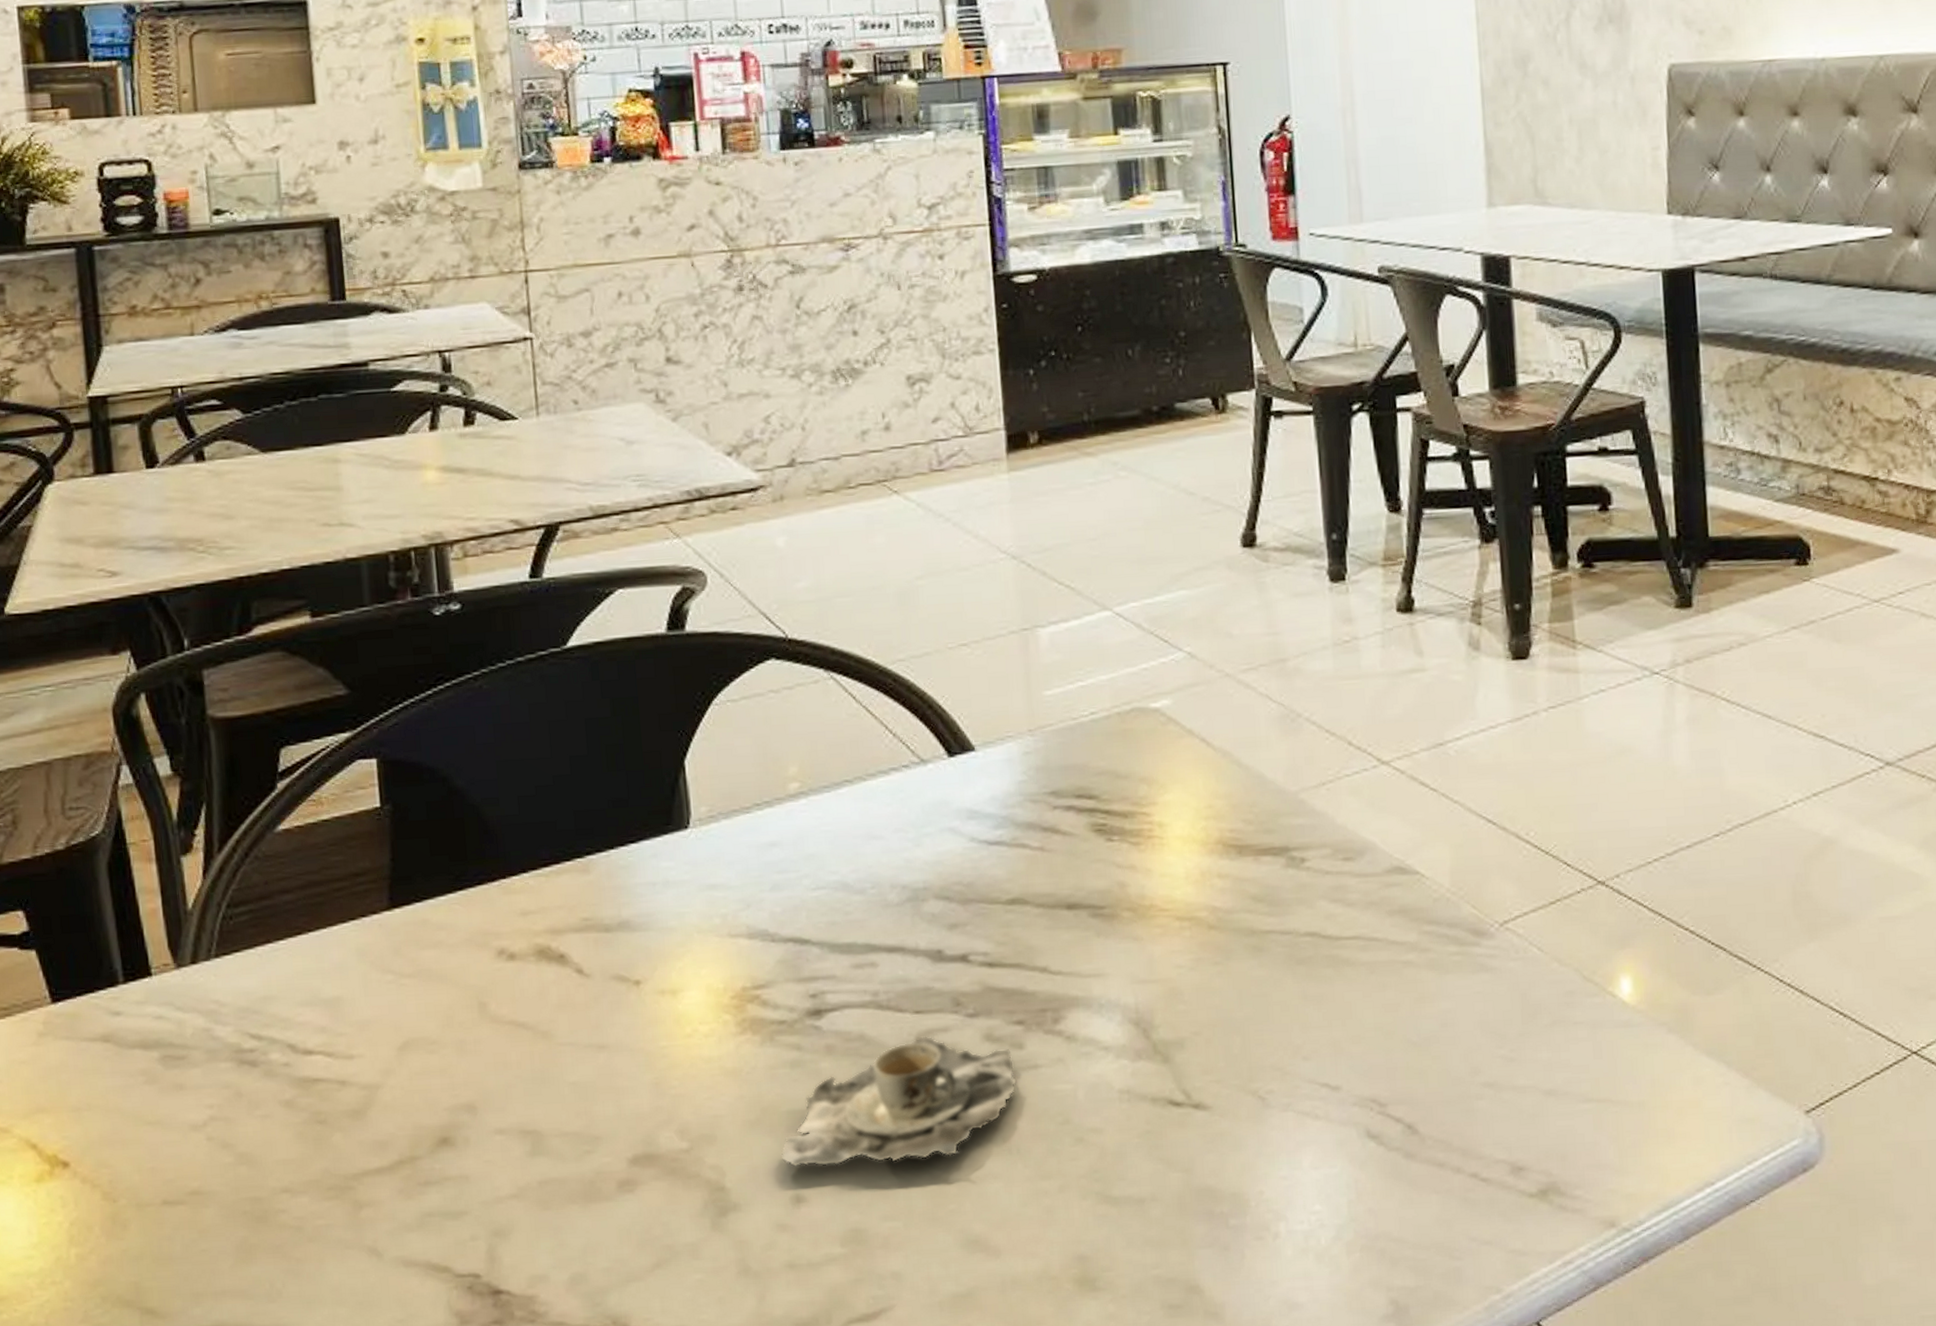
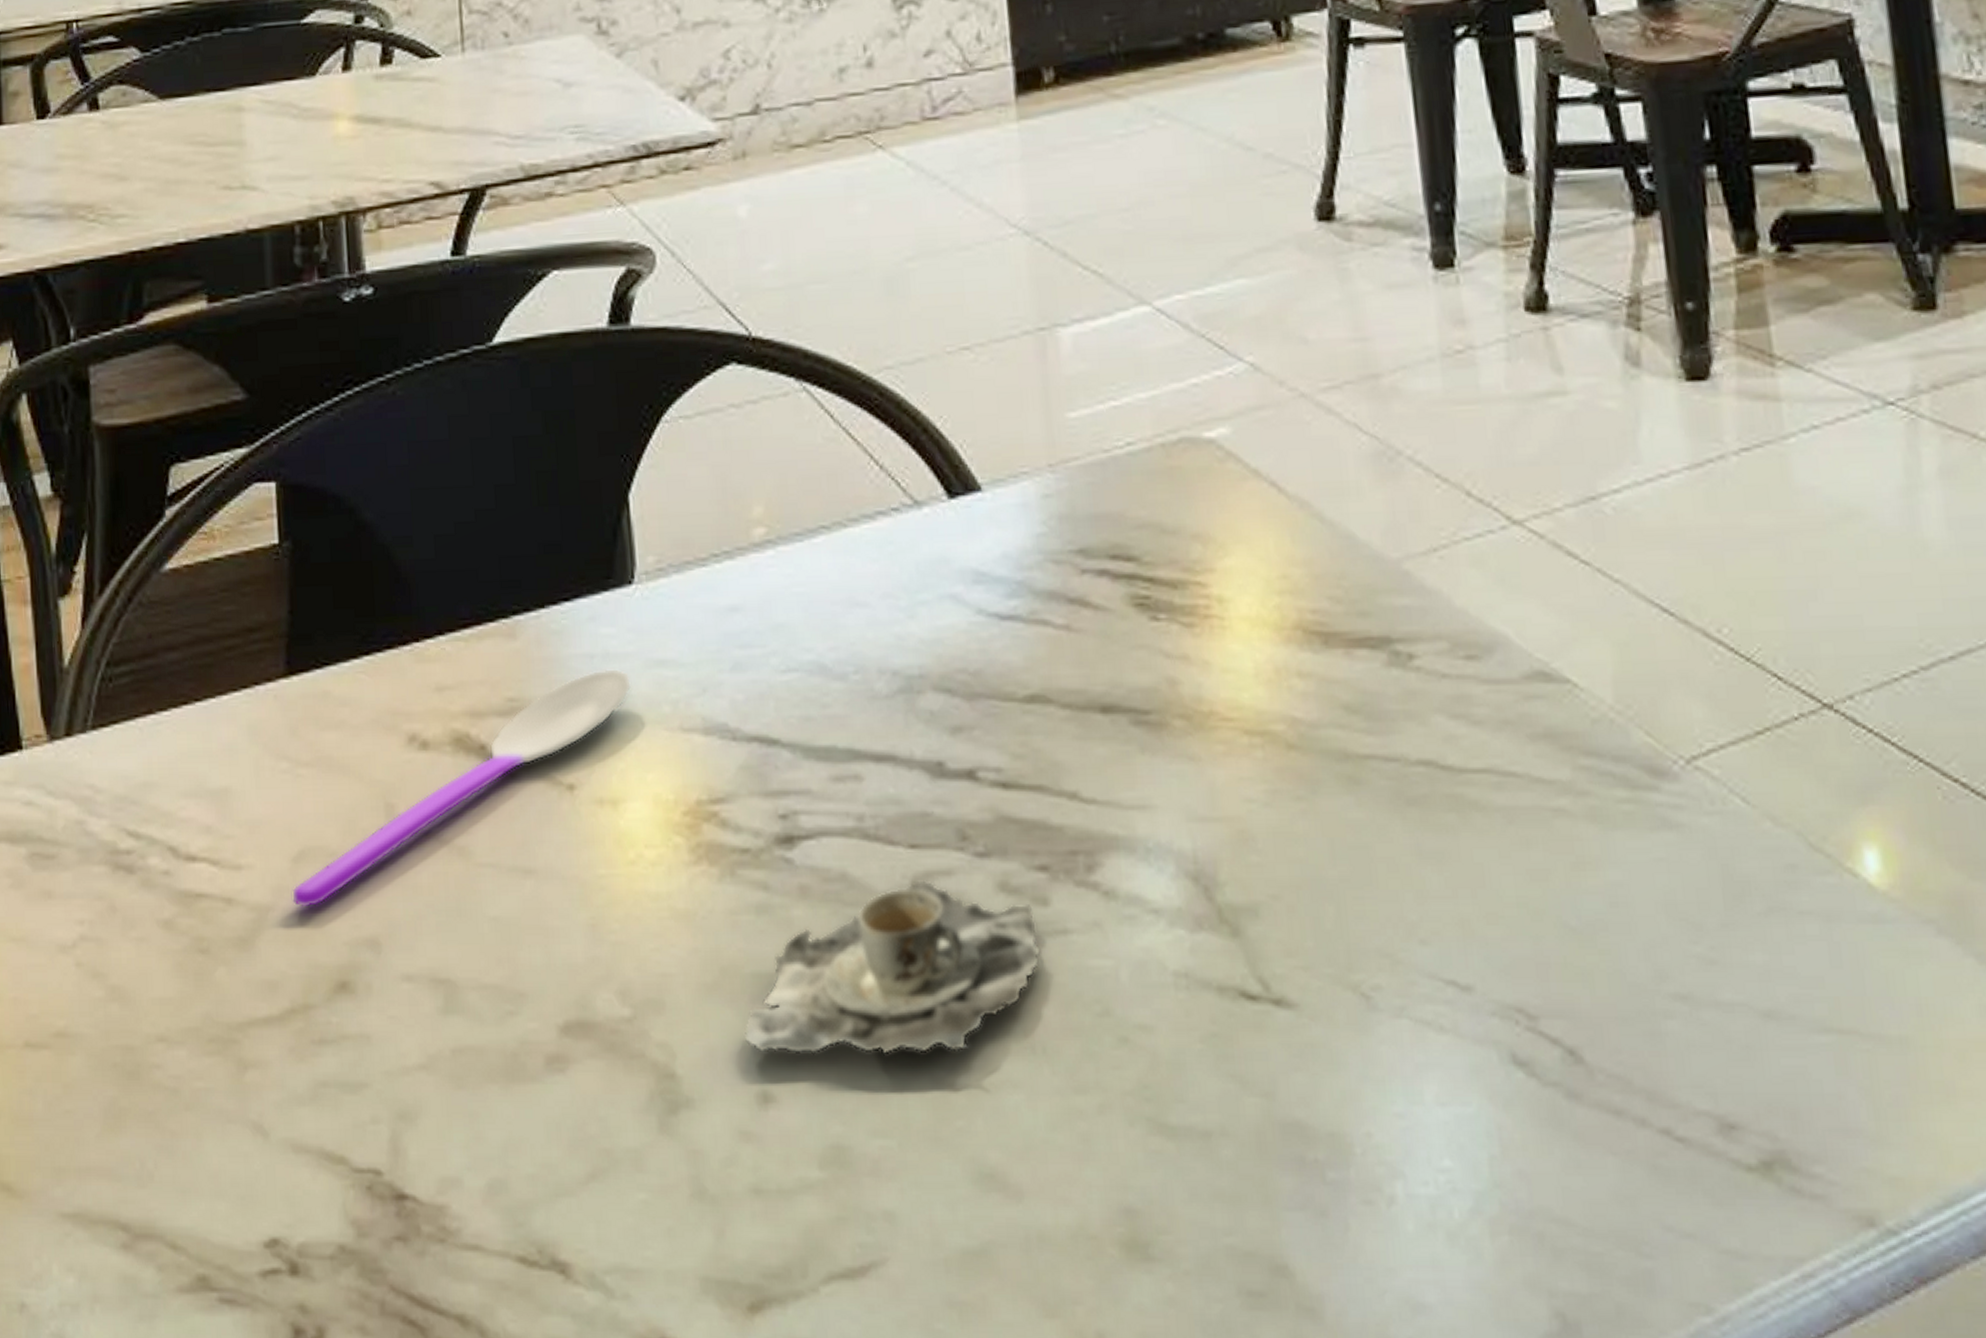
spoon: none [398,892,688,1084] -> present [292,667,632,908]

